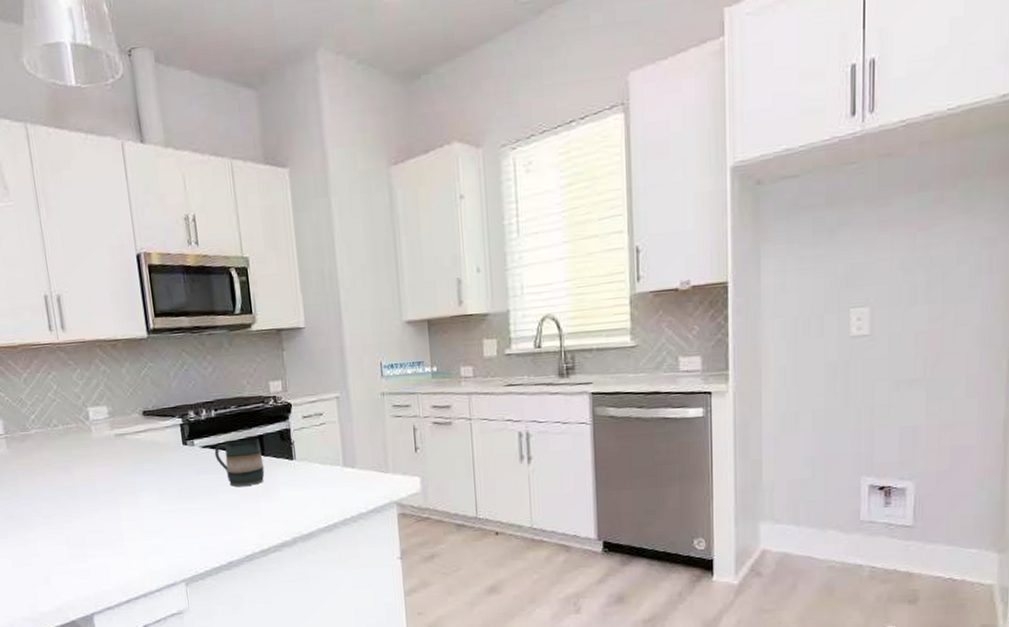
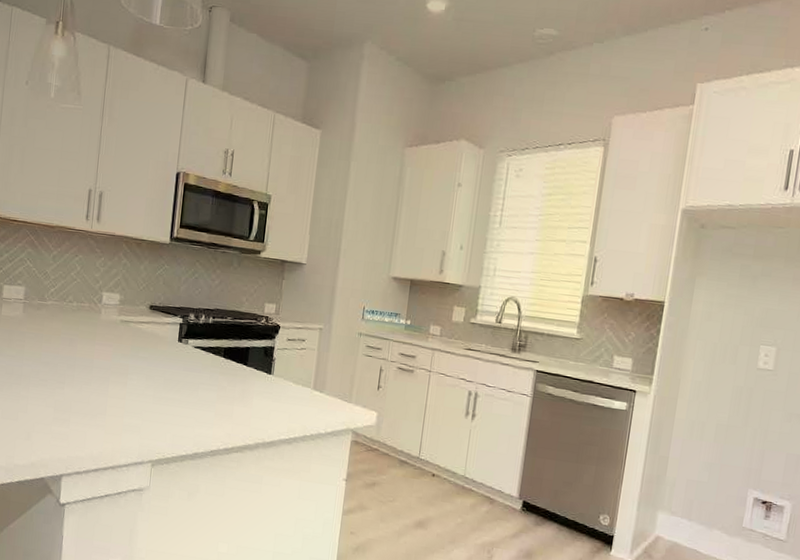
mug: present [214,438,265,487] -> none [203,346,246,390]

